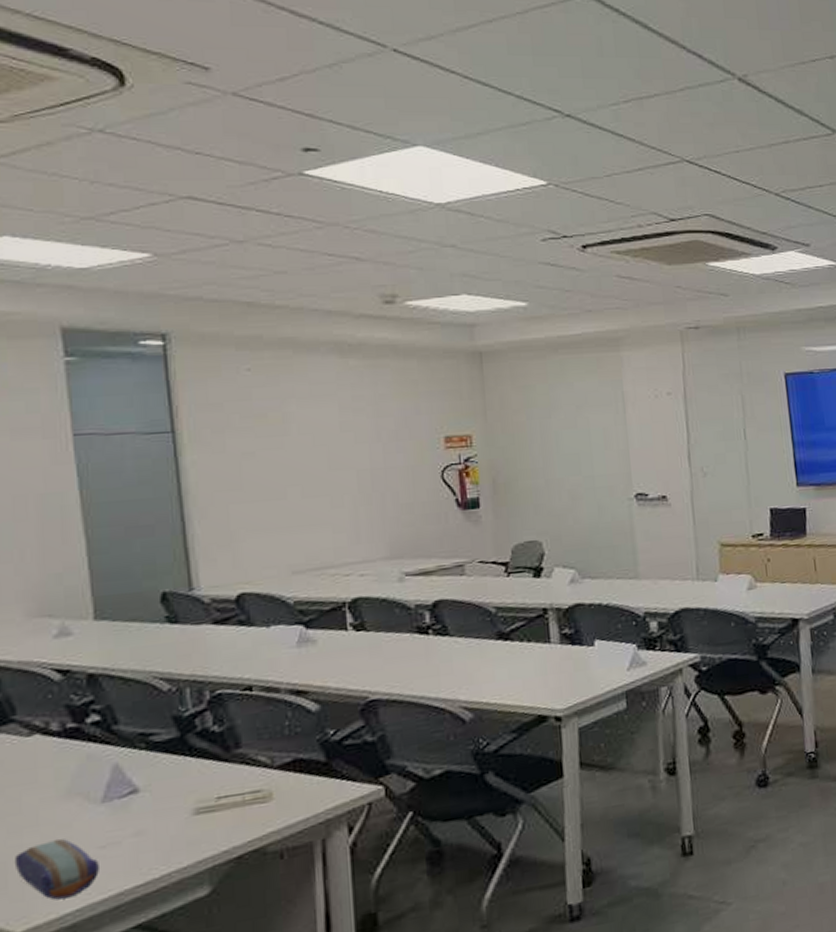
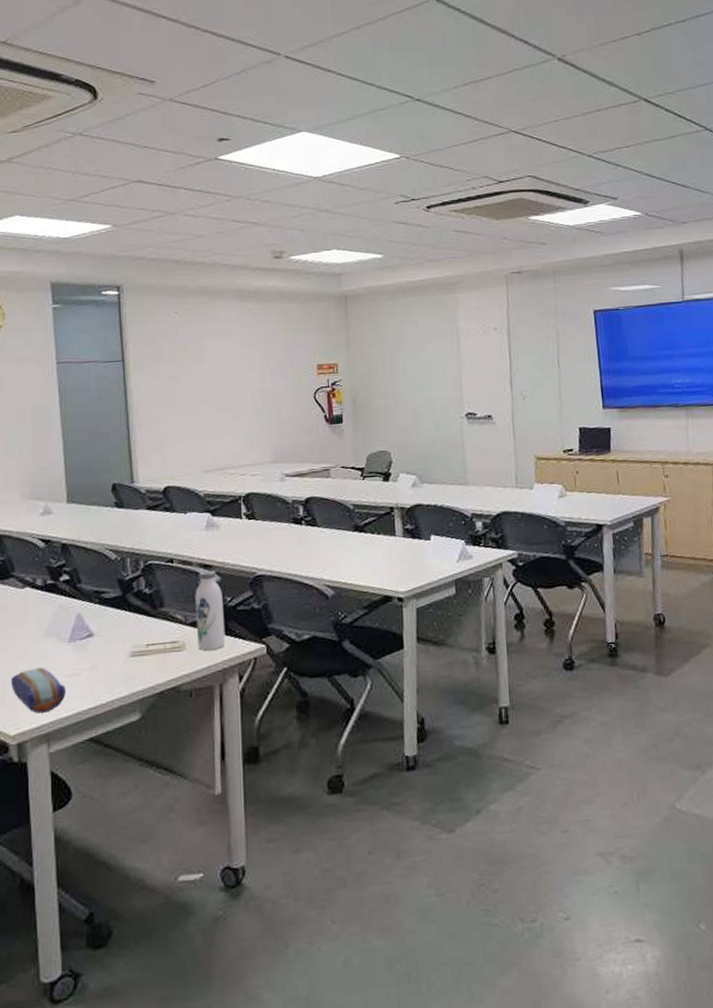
water bottle: none [284,696,329,799] -> present [195,570,226,650]

